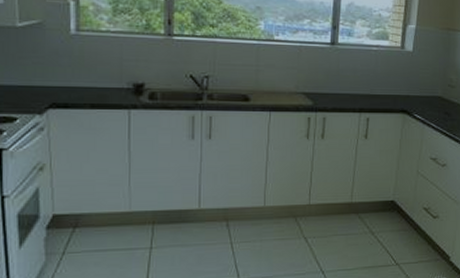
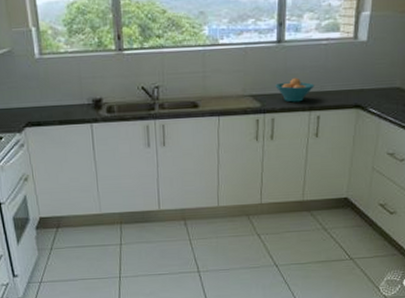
fruit bowl: none [328,79,365,103] -> present [275,77,315,103]

